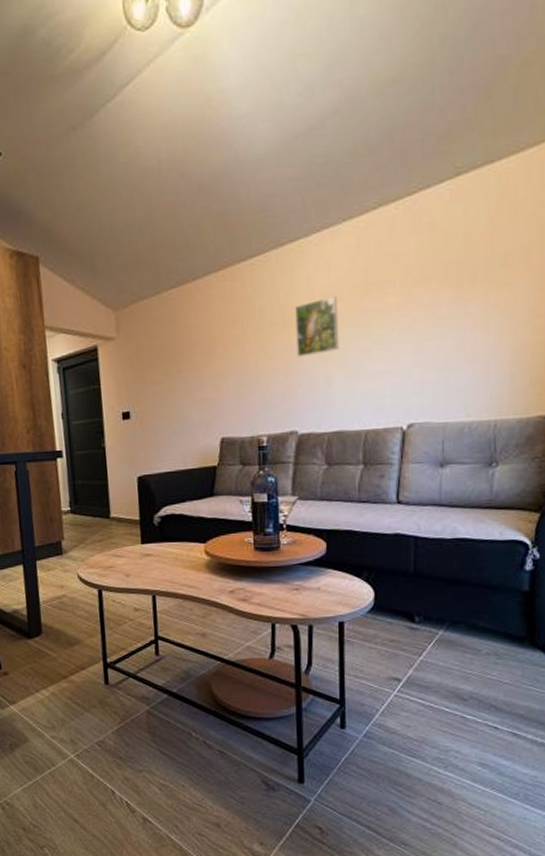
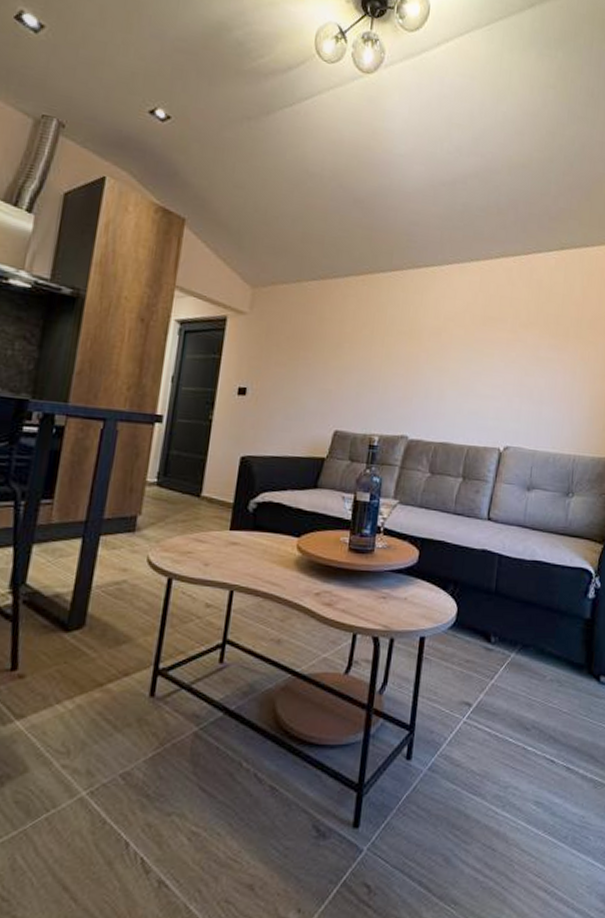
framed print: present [295,295,340,357] -> none [418,320,458,369]

